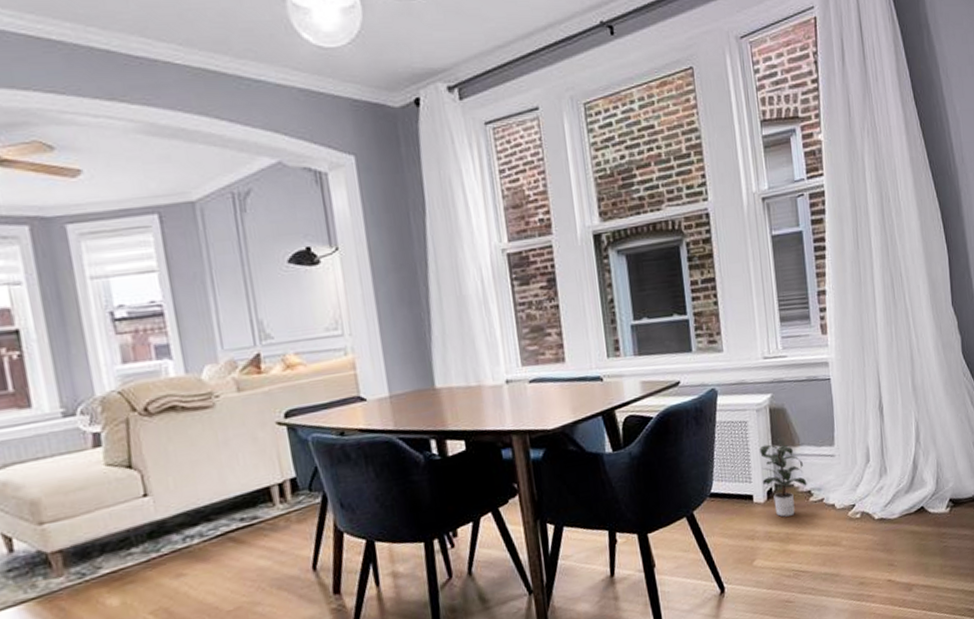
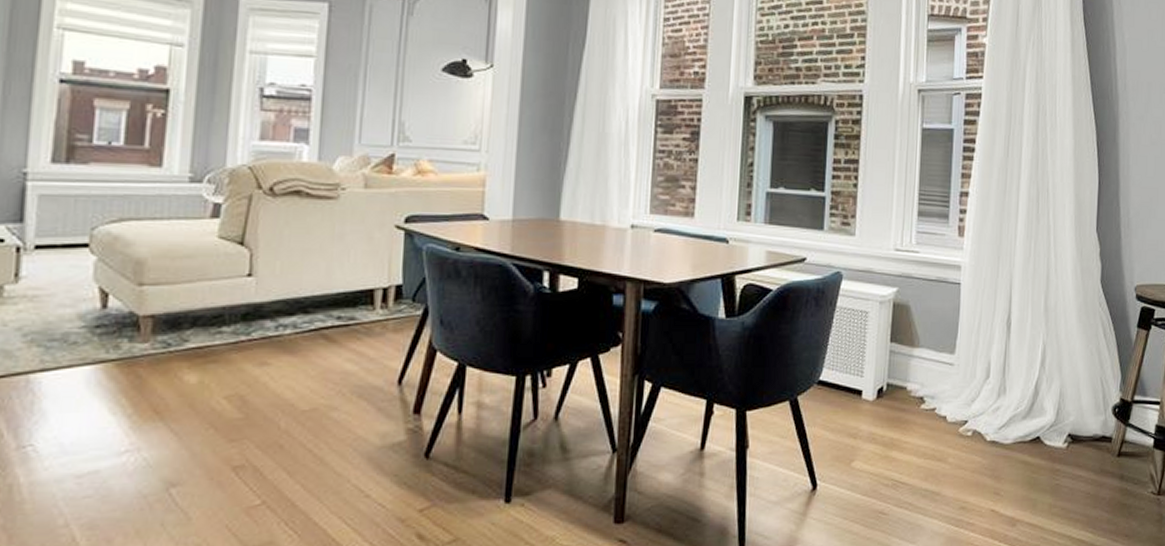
potted plant: present [760,444,807,517] -> none [875,340,921,420]

